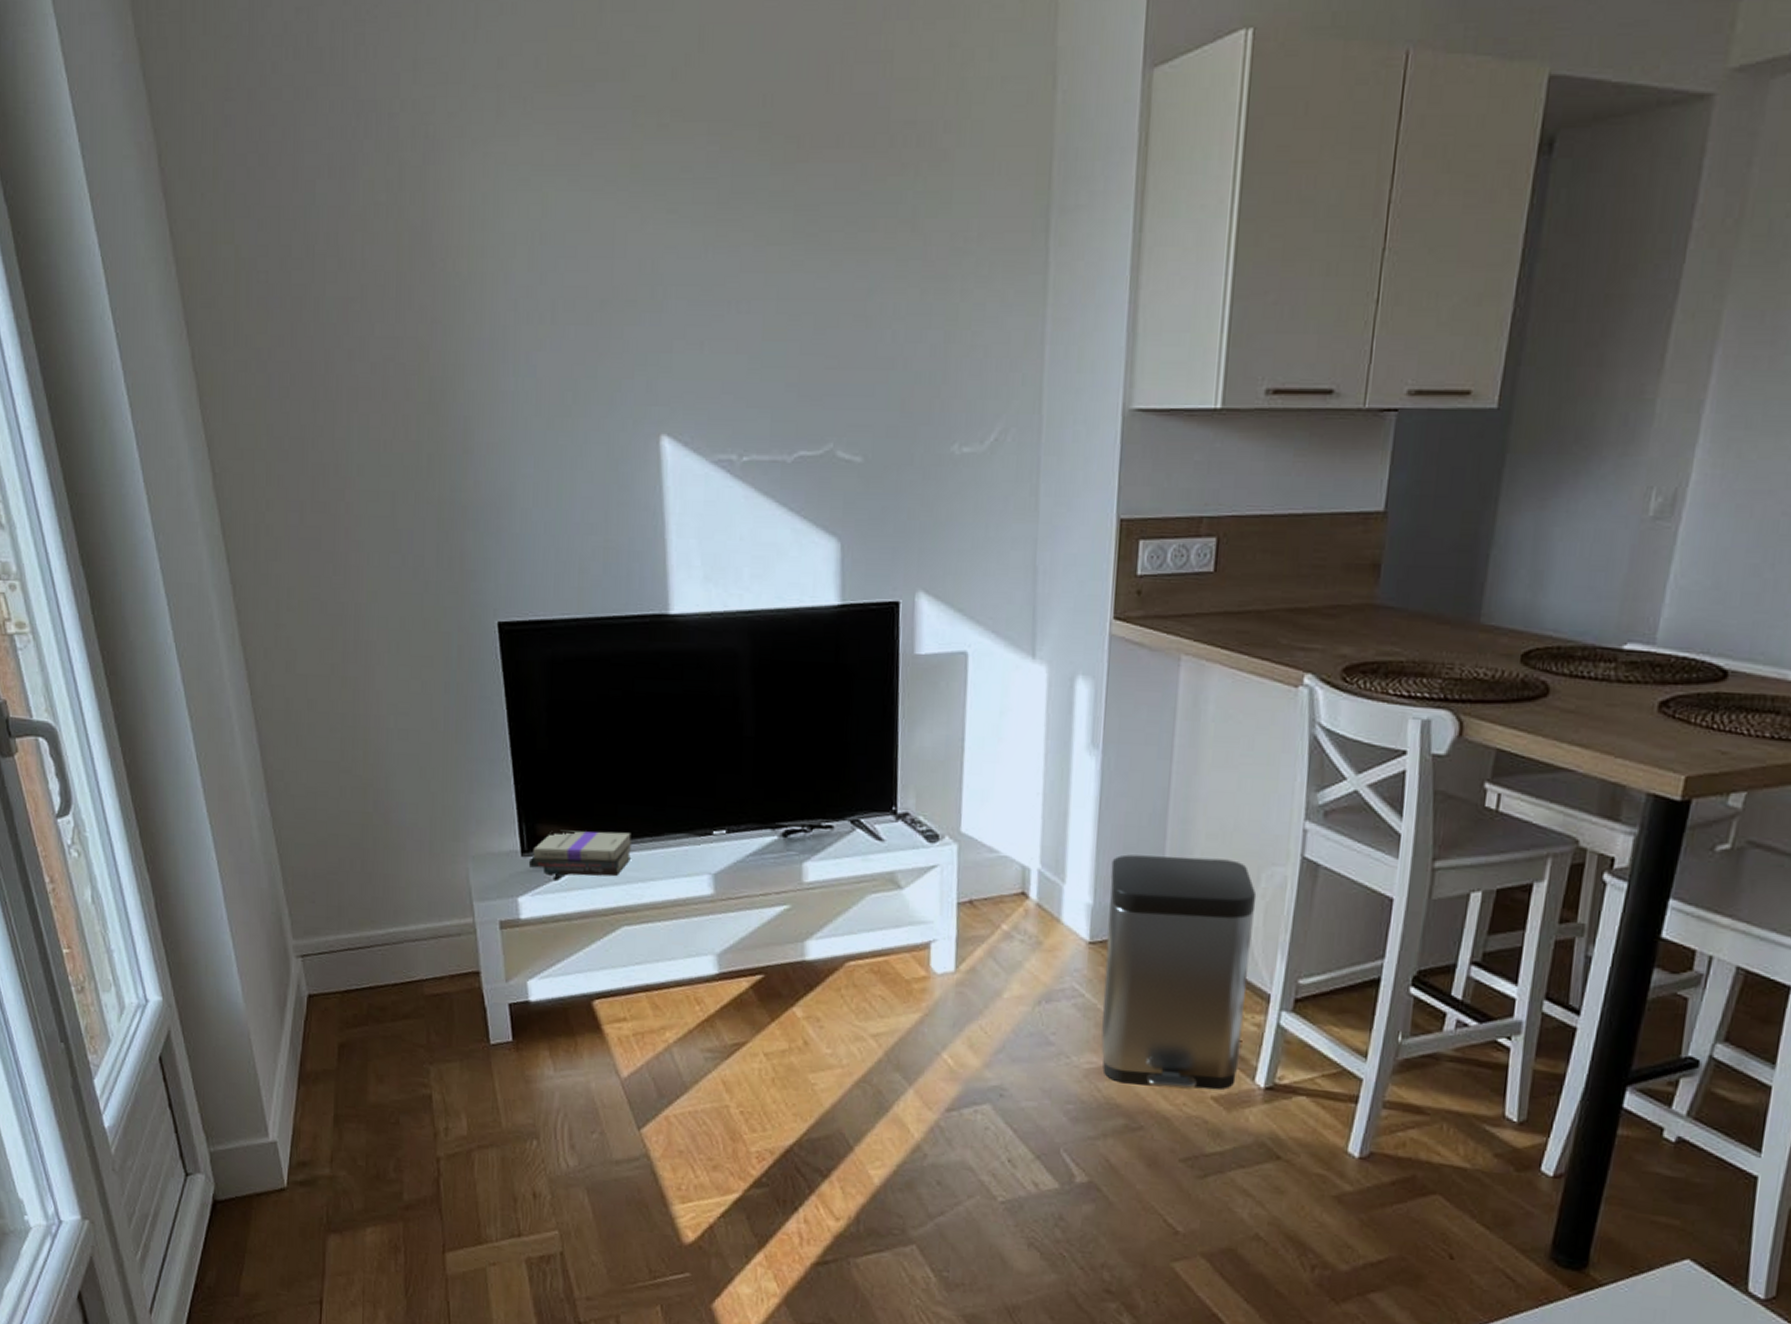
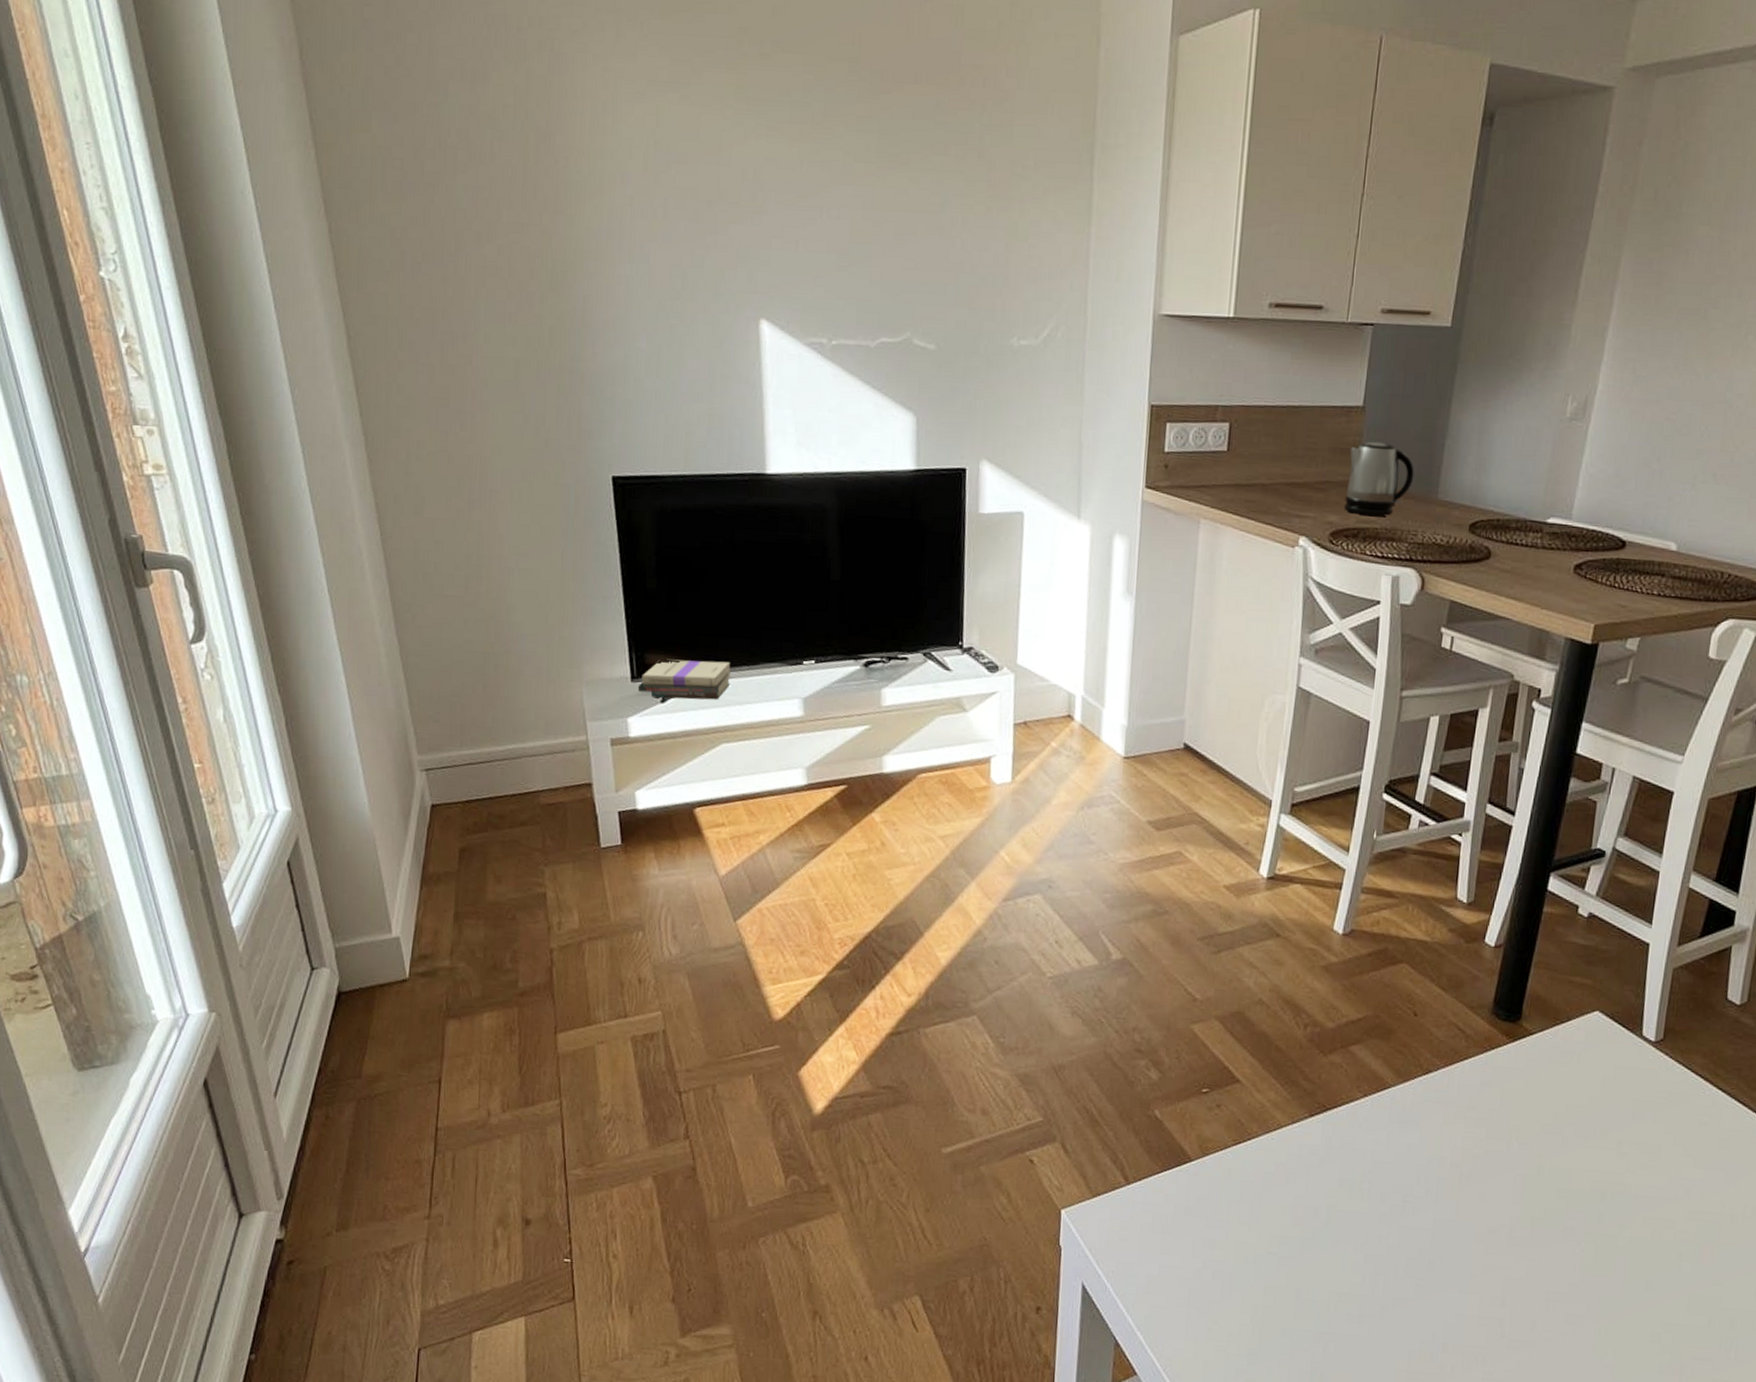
pedal bin: present [1101,854,1257,1090] -> none [1134,684,1261,880]
kettle: none [1360,554,1451,646] -> present [1344,441,1415,516]

